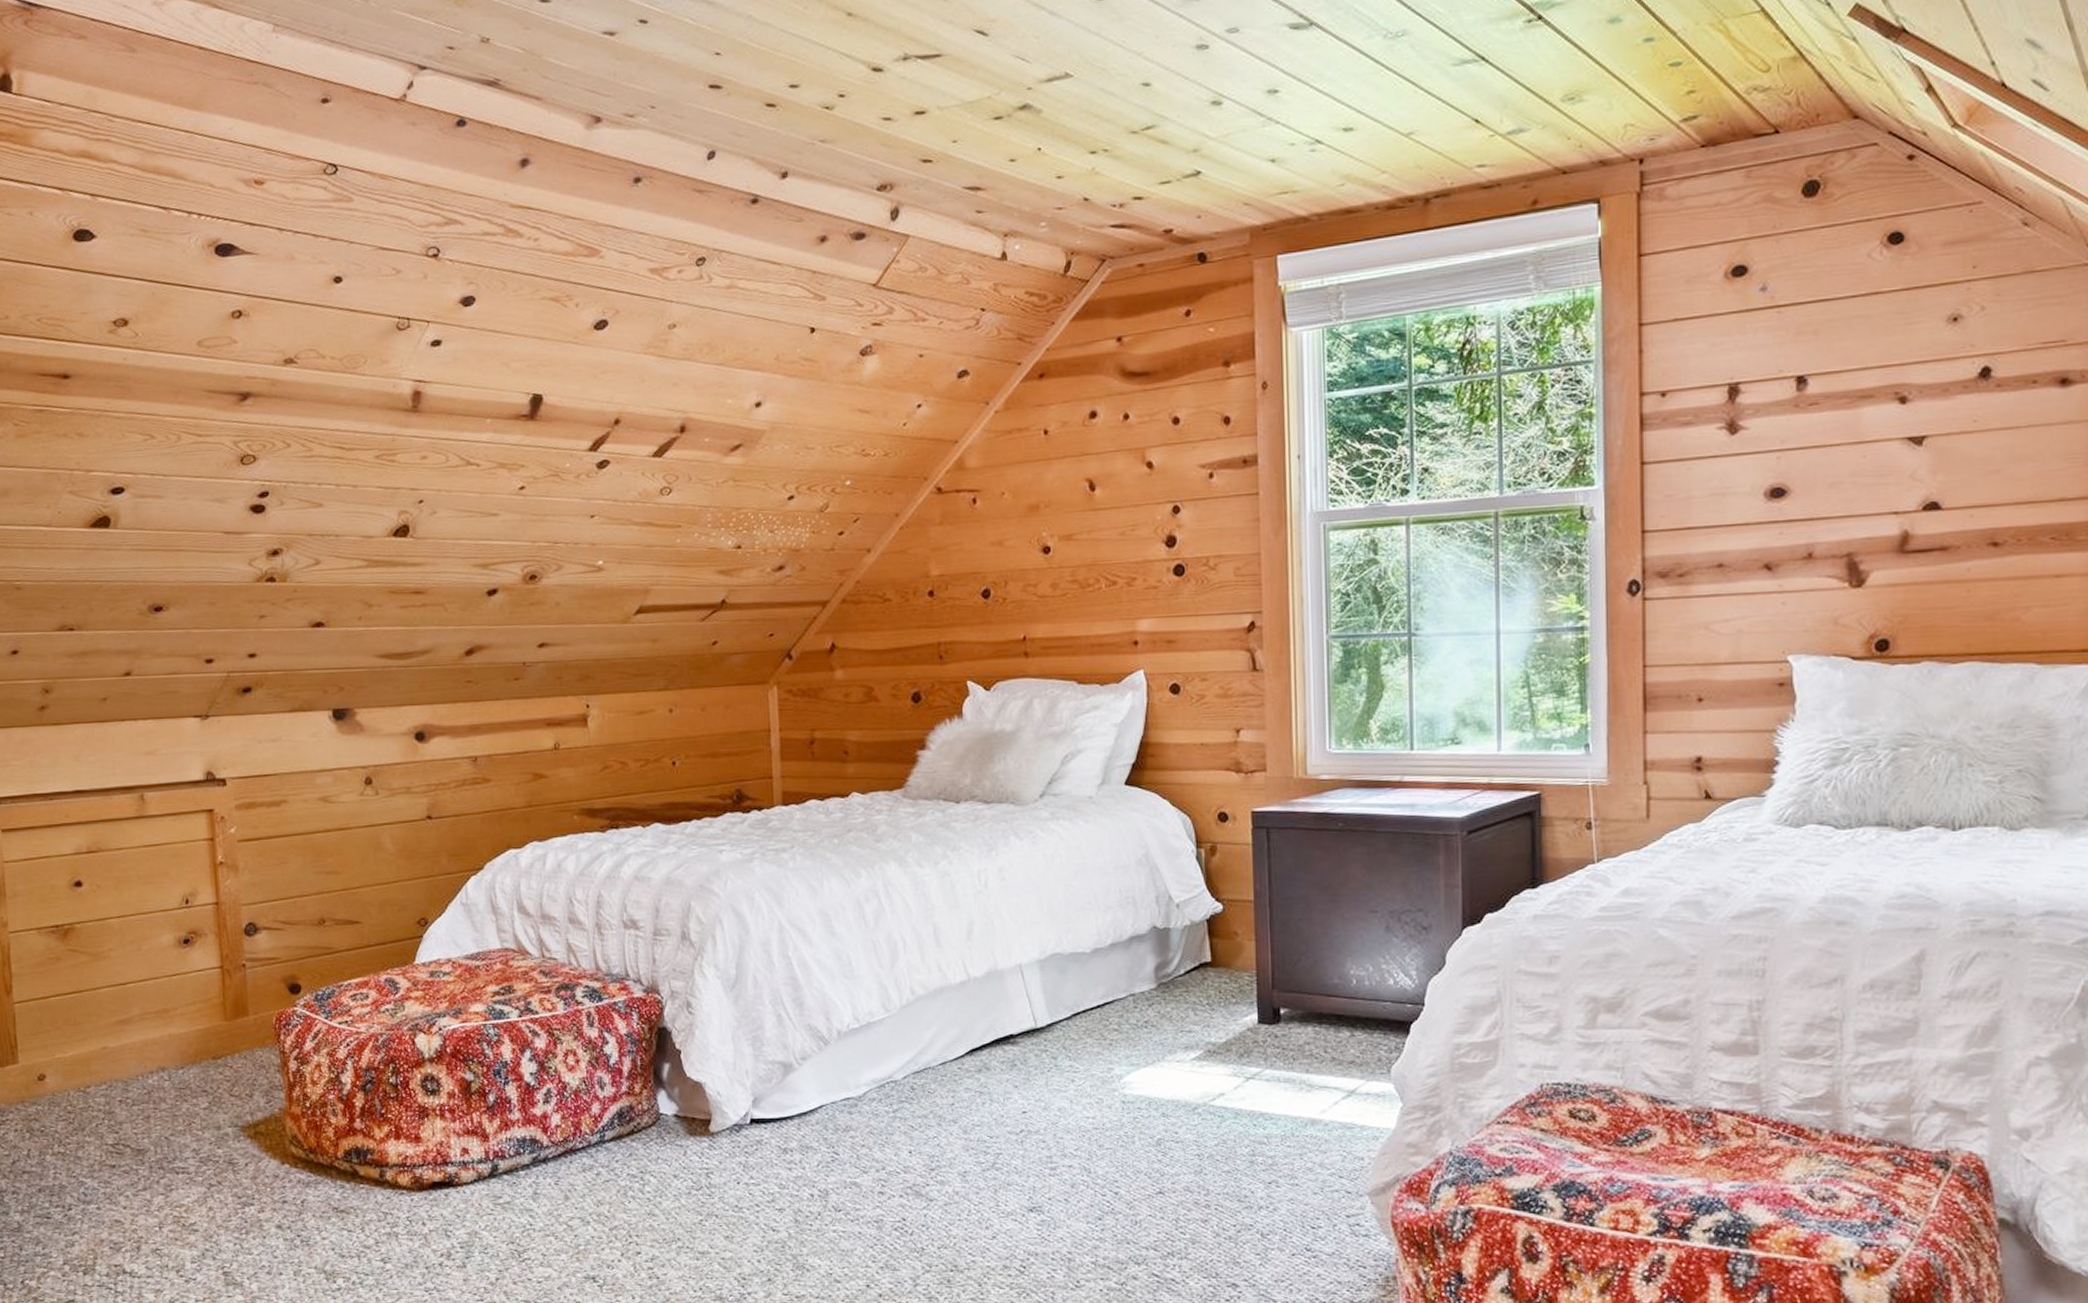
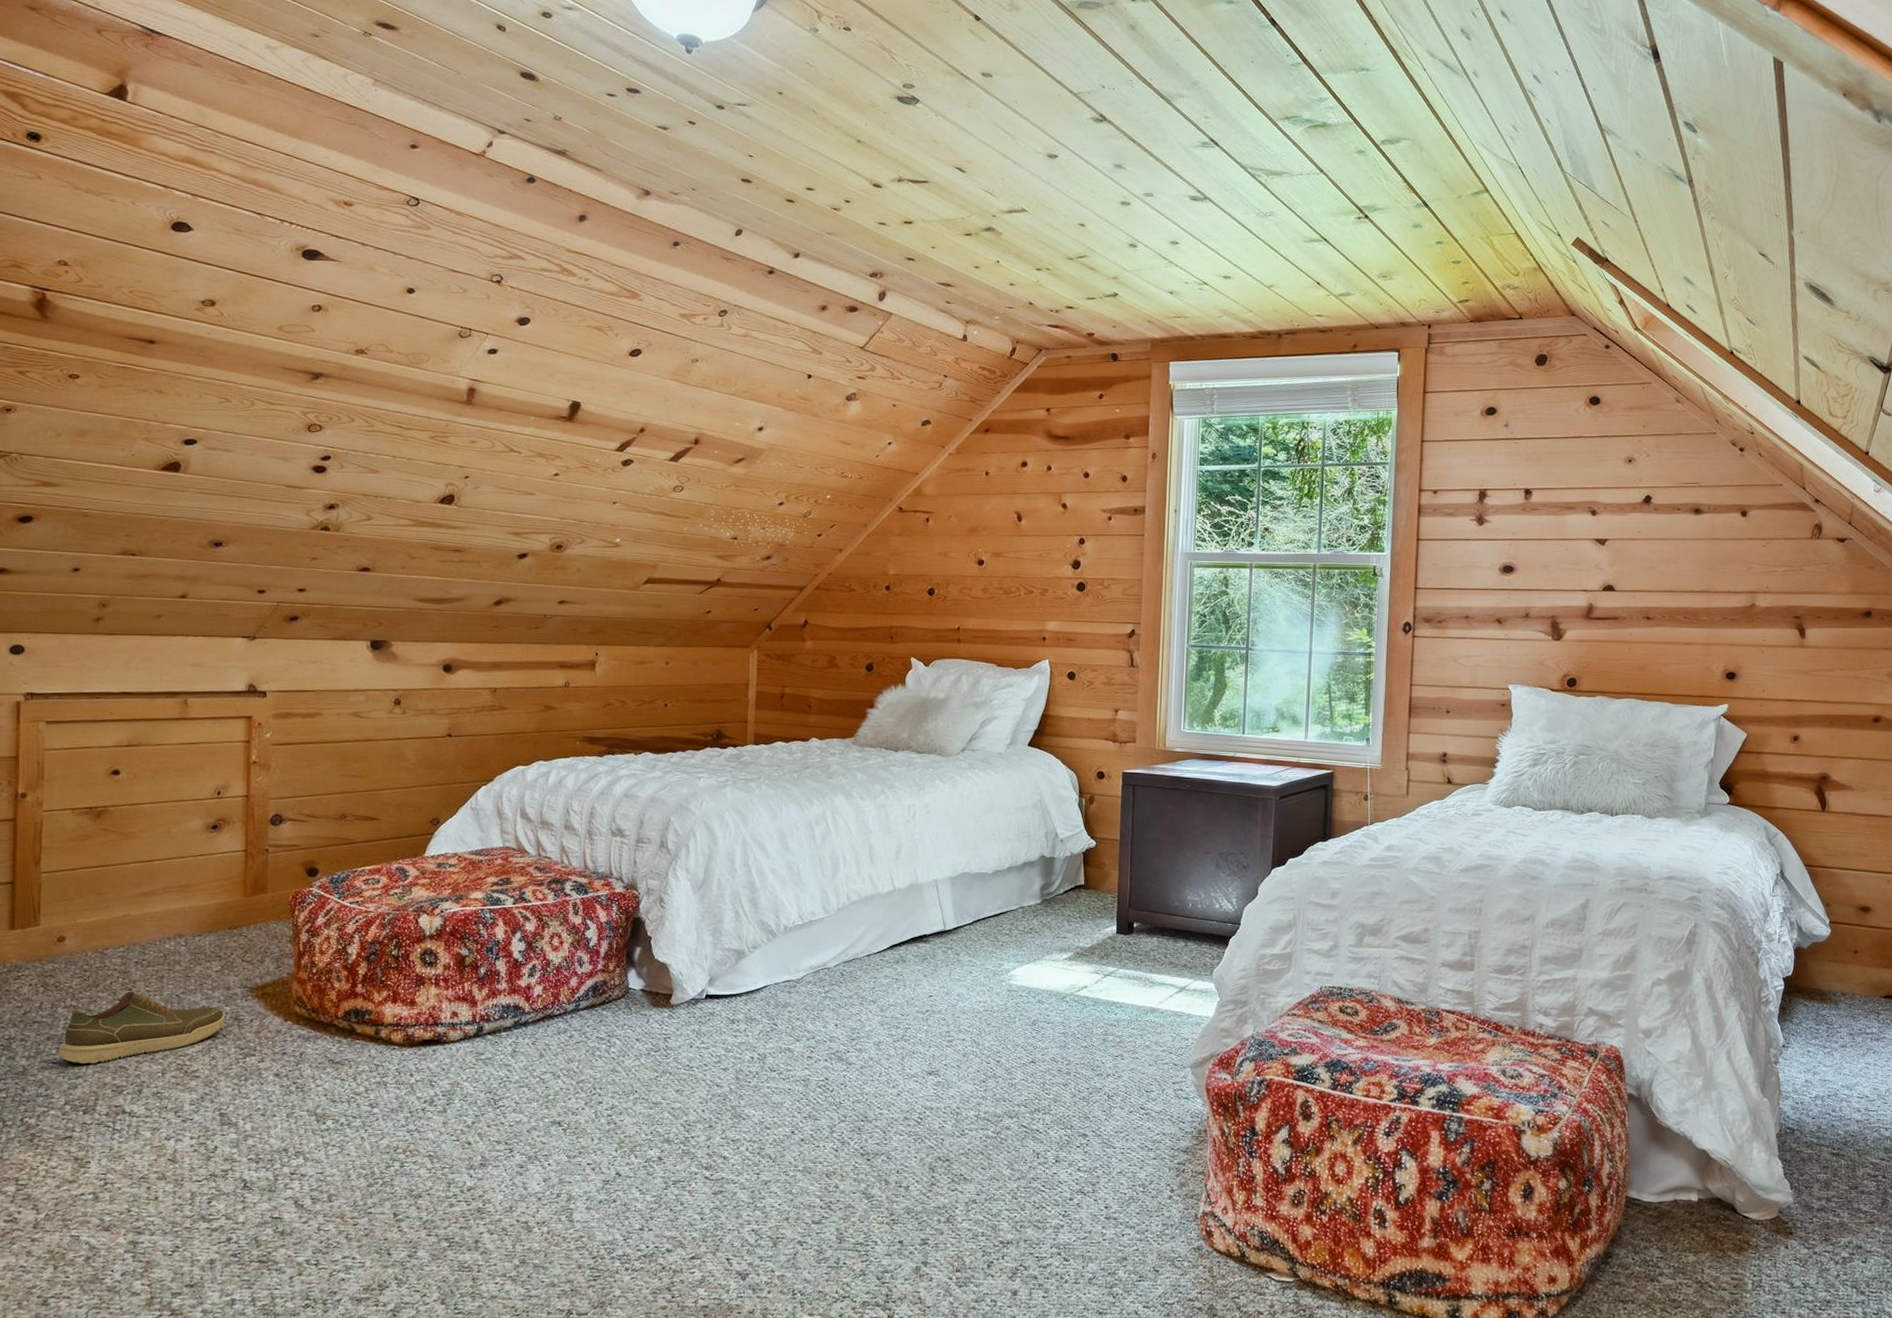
shoe: none [51,1134,219,1217] -> present [58,991,226,1063]

